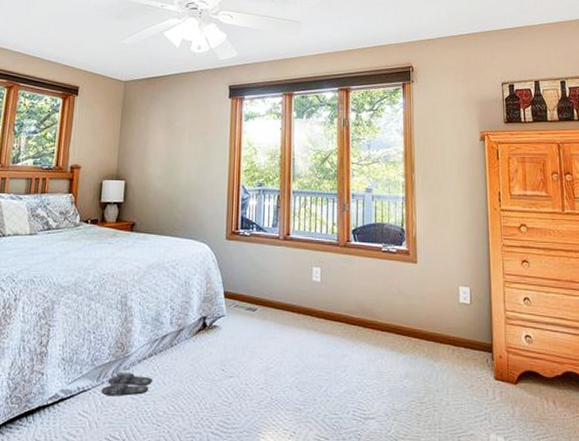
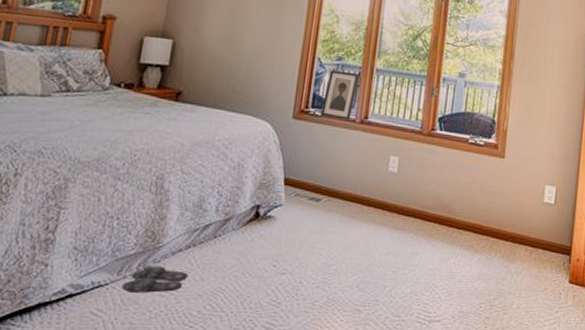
picture frame: none [249,195,278,238] -> present [321,70,359,120]

